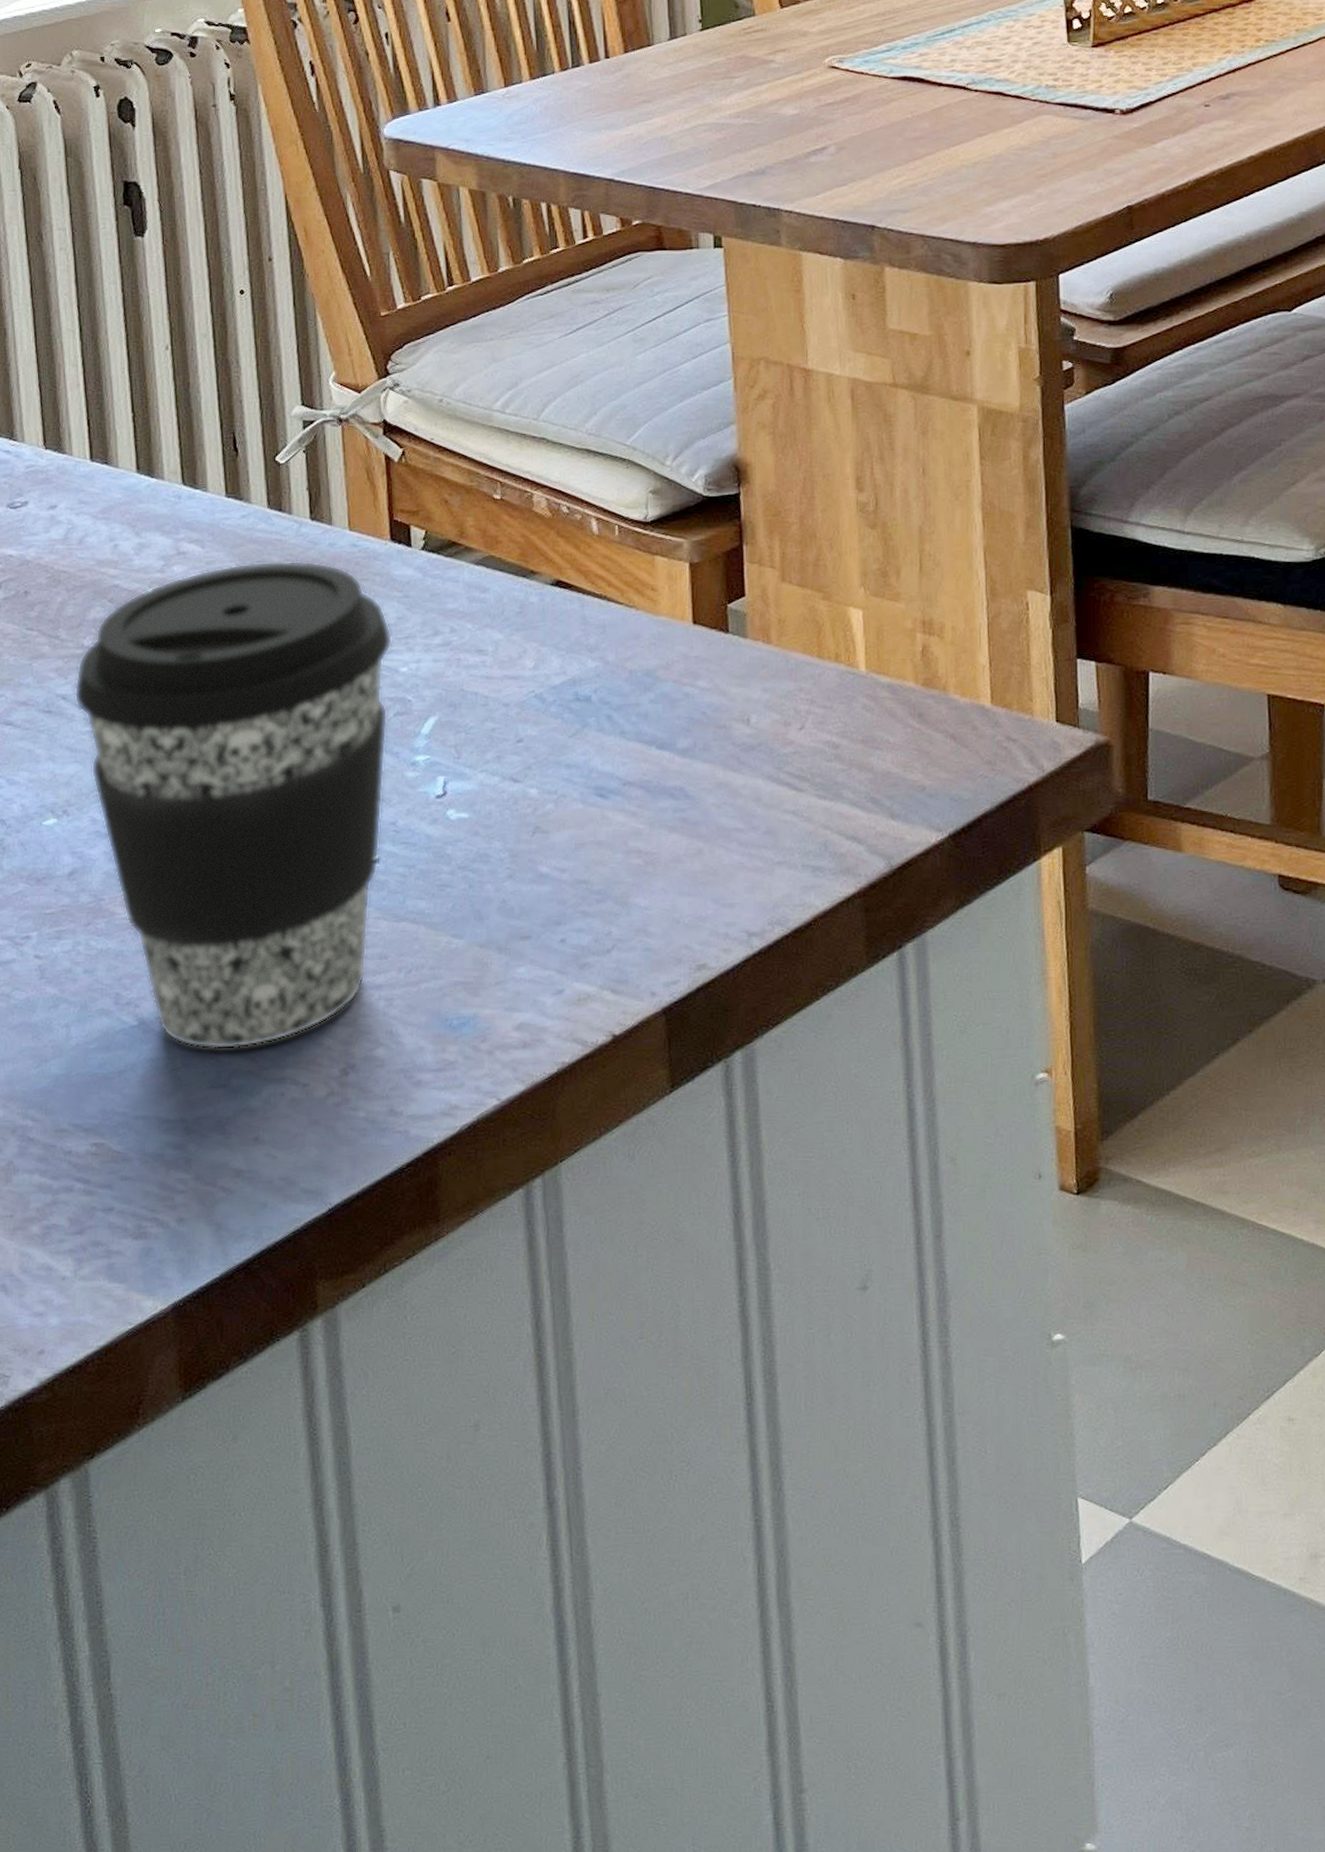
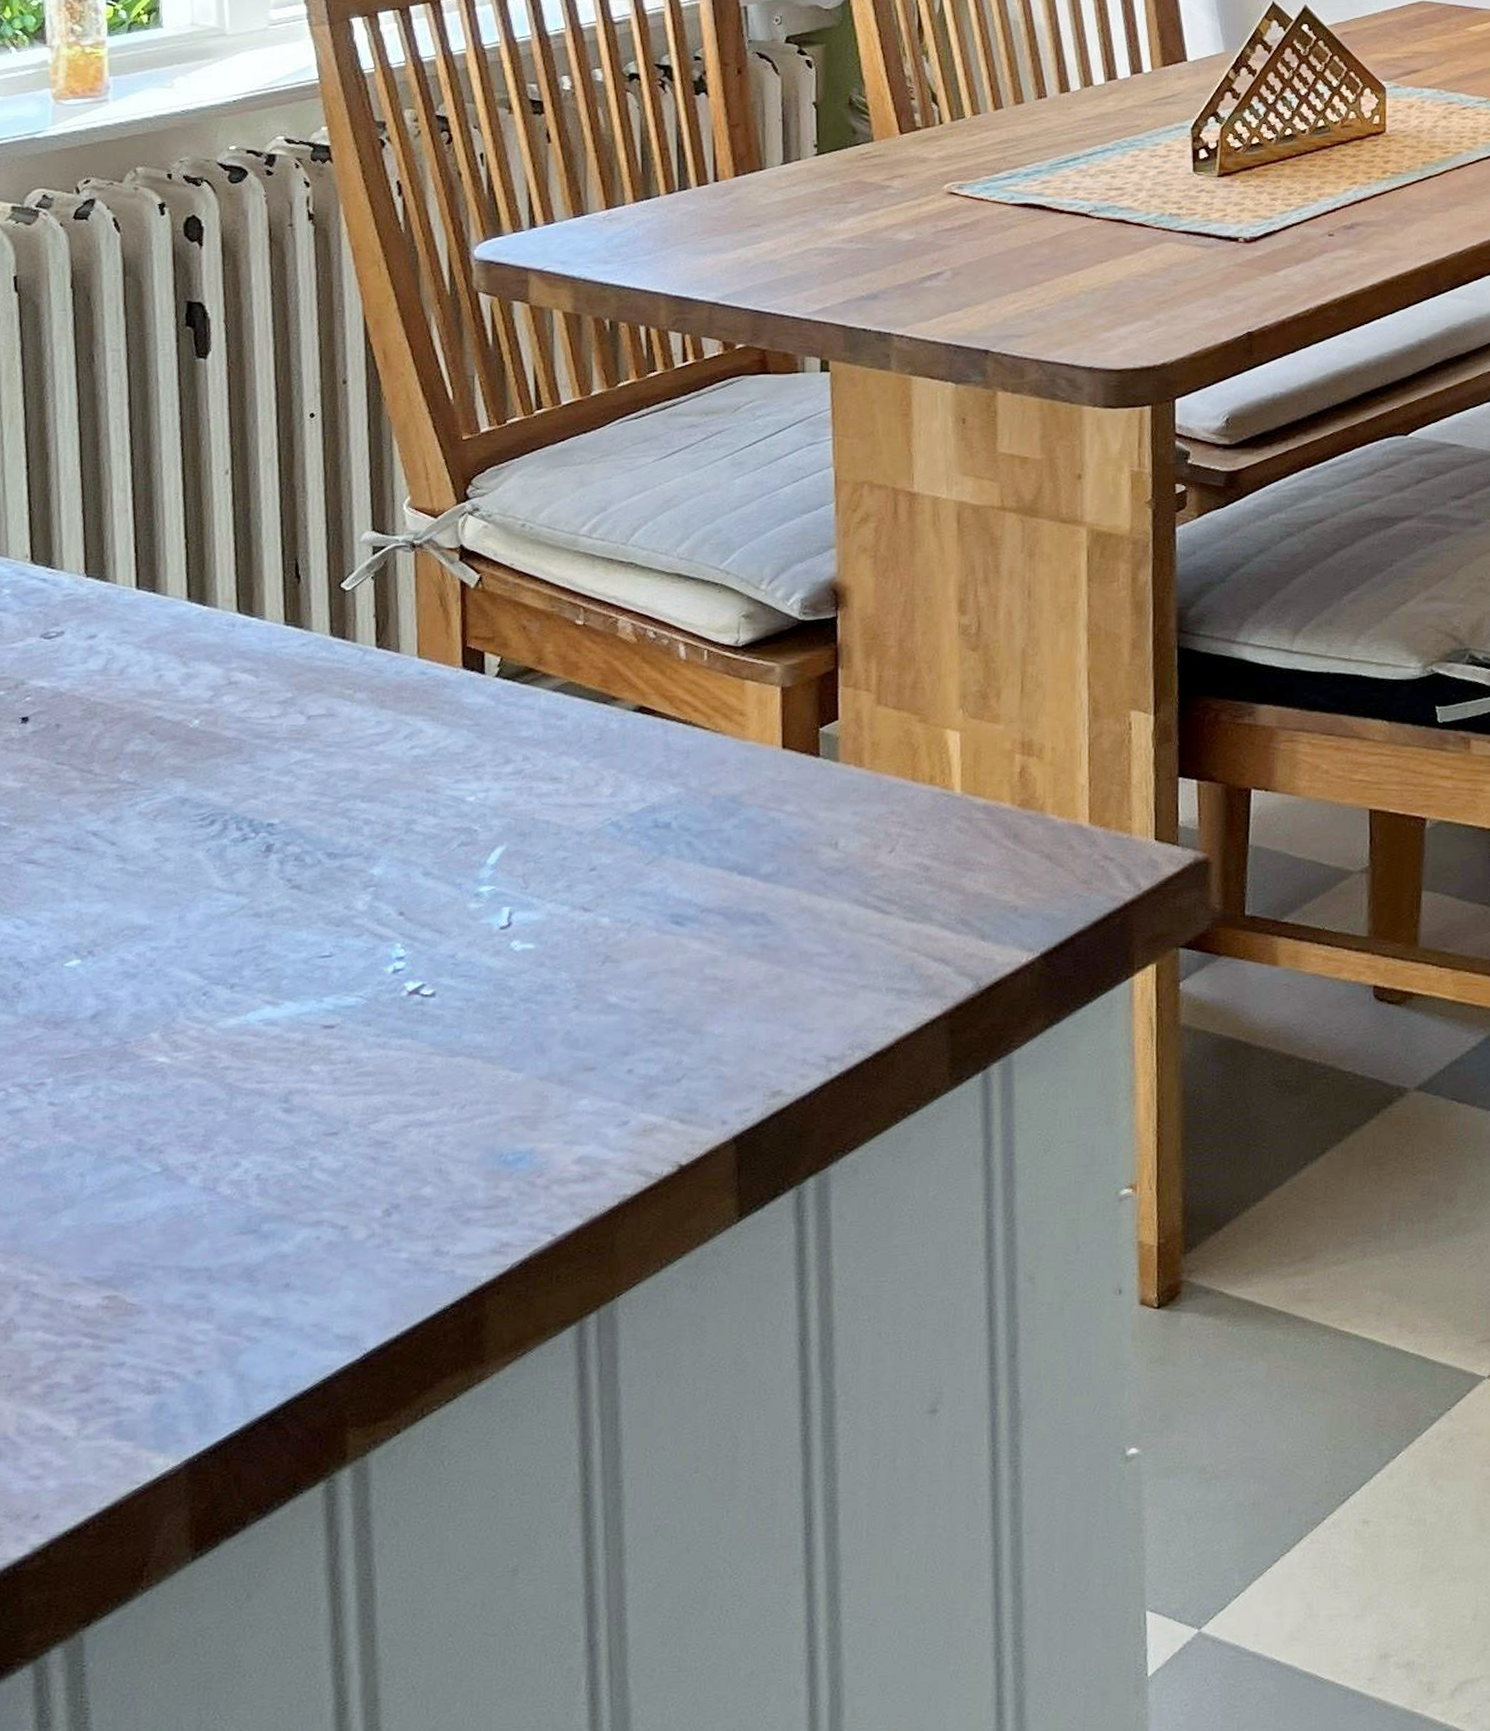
coffee cup: present [74,560,393,1050] -> none [106,689,460,1194]

